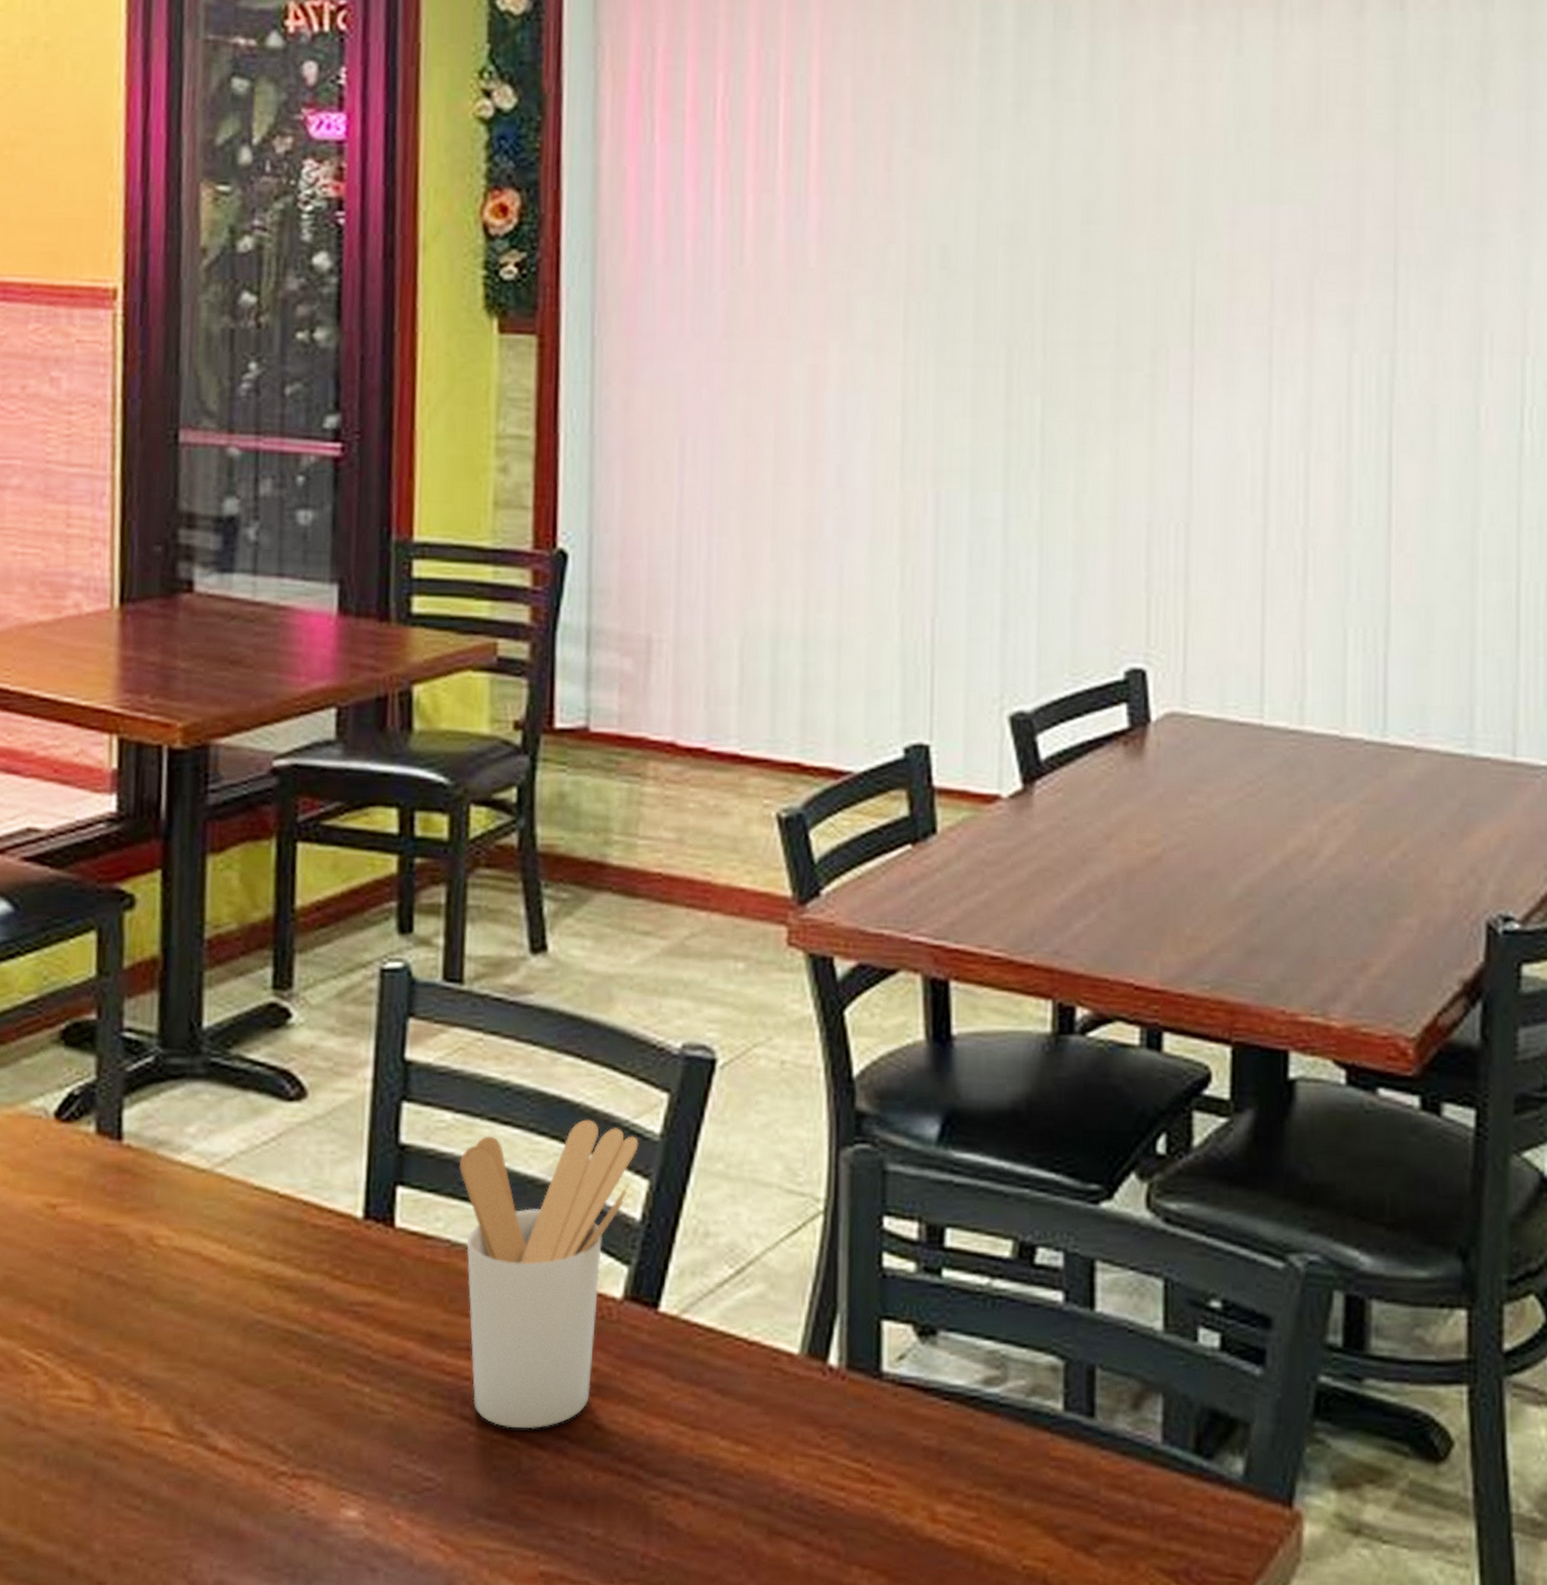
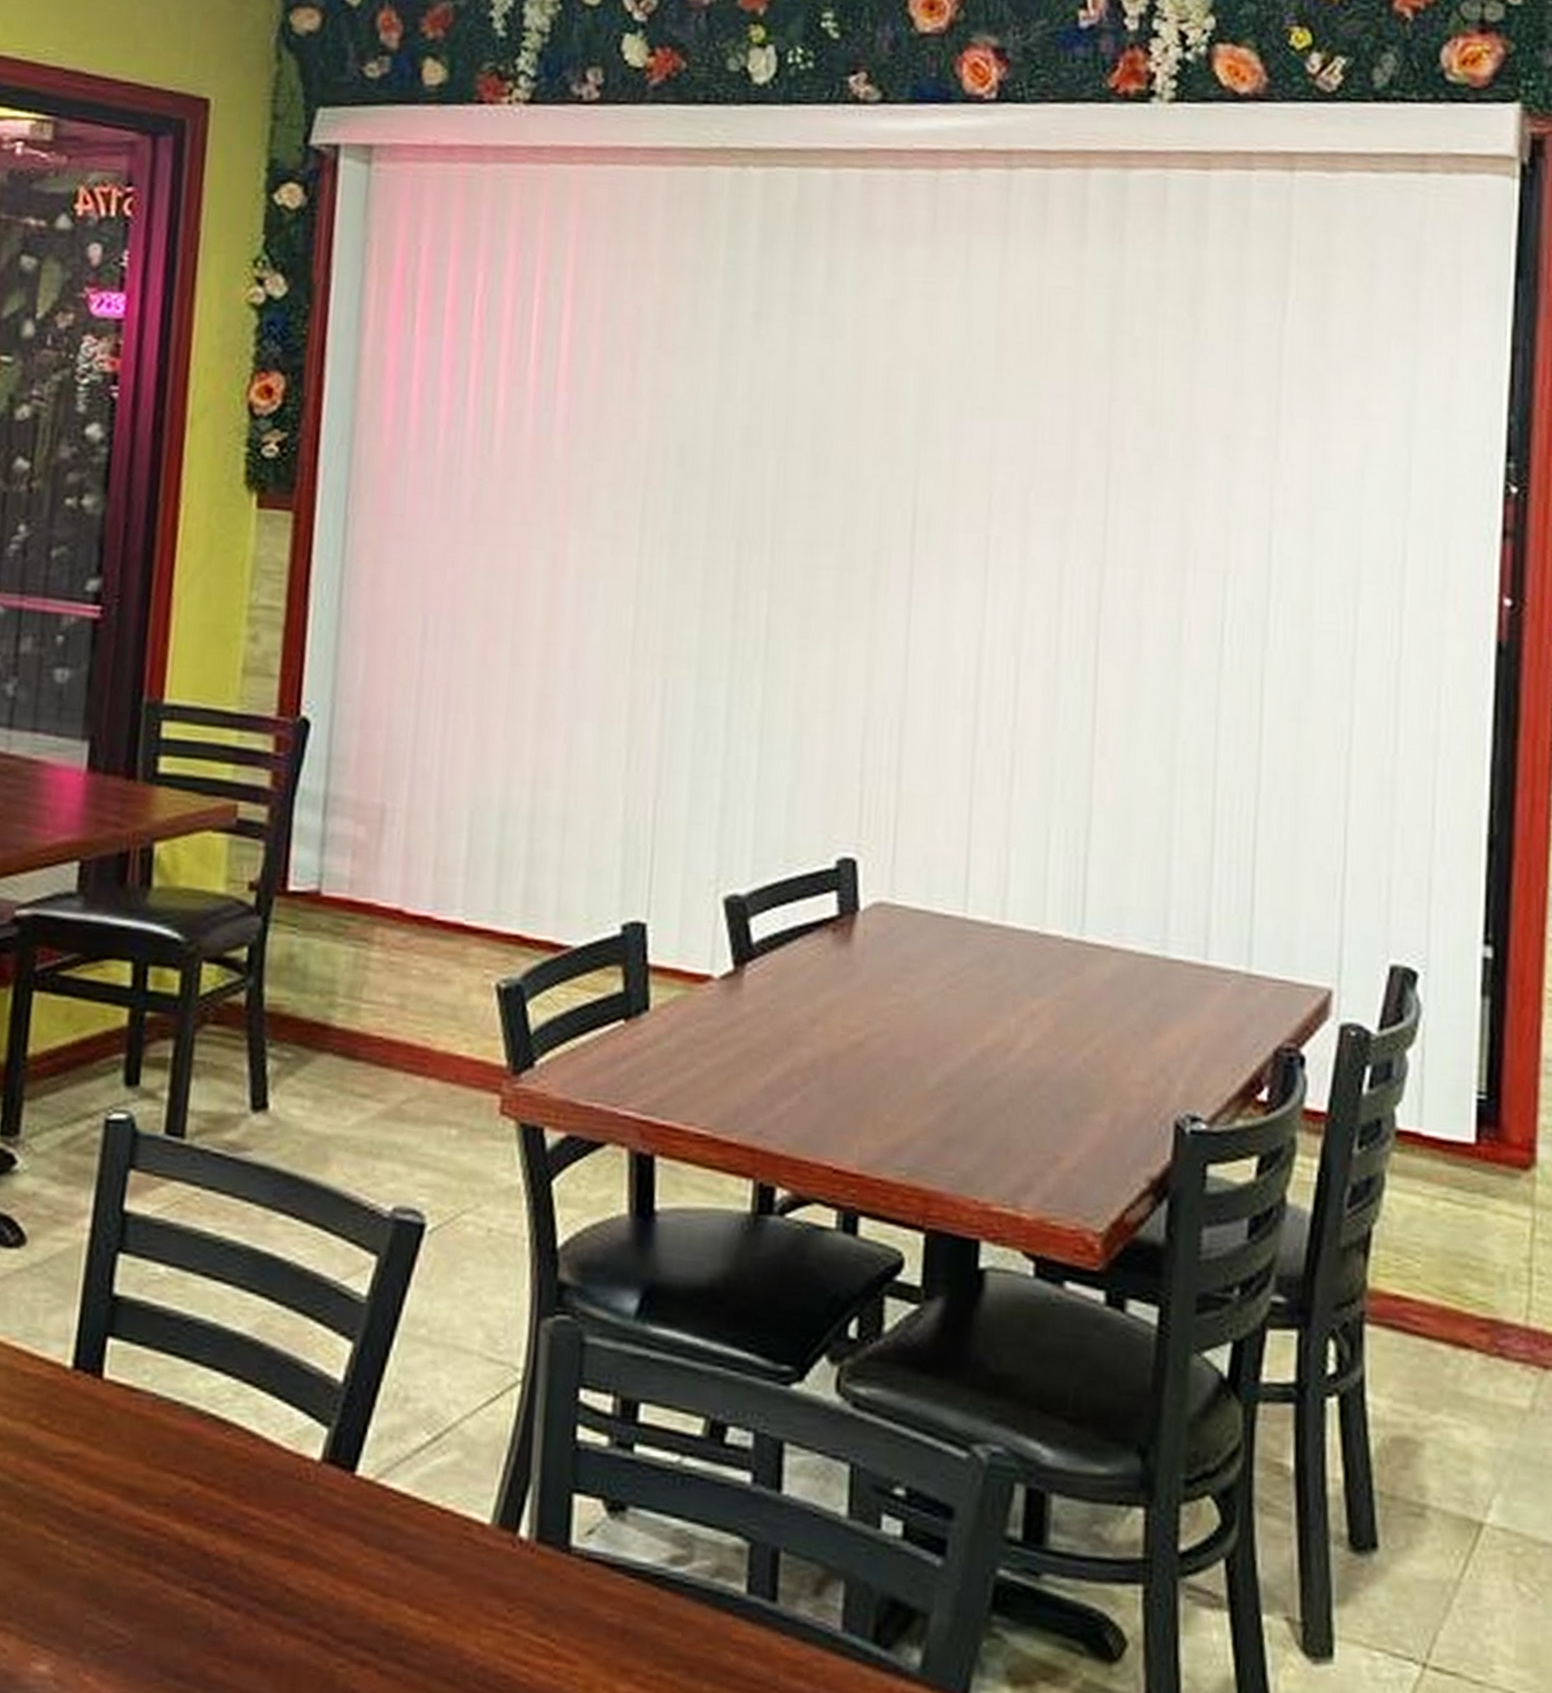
utensil holder: present [459,1119,639,1429] -> none [168,1278,346,1590]

